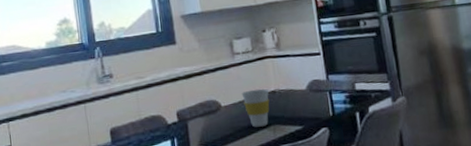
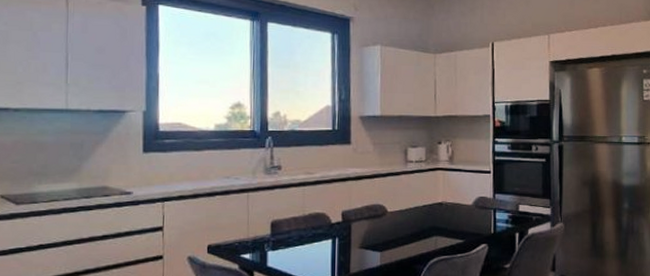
cup: present [241,88,270,128] -> none [409,199,437,236]

